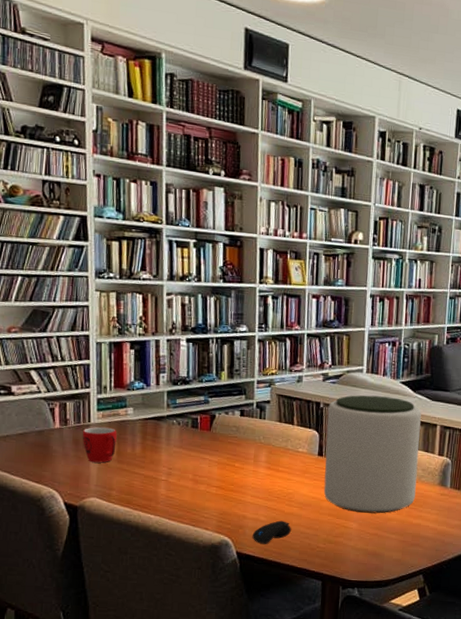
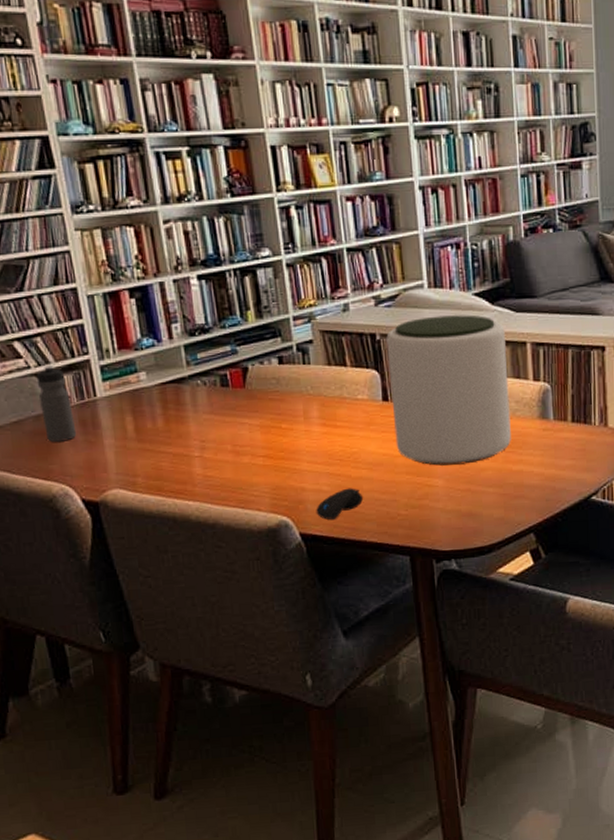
water bottle: none [43,393,70,454] -> present [36,365,77,442]
mug: present [82,426,117,463] -> none [88,400,133,446]

